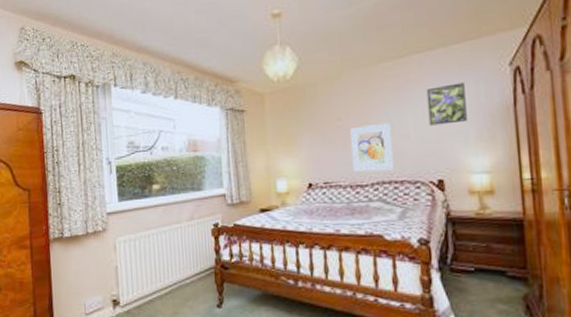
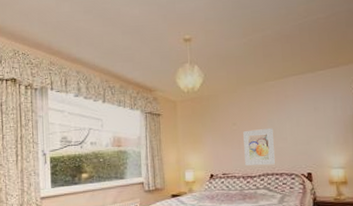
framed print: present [426,82,467,126] -> none [299,99,328,132]

